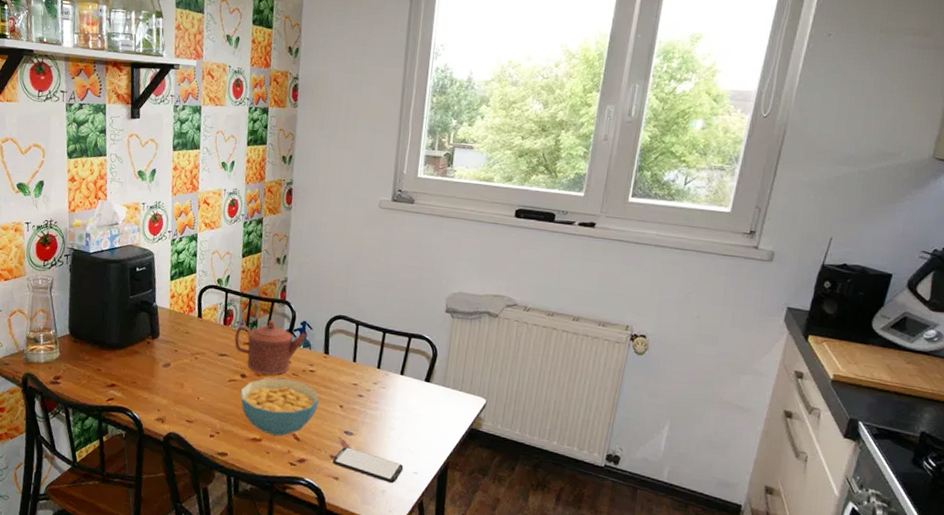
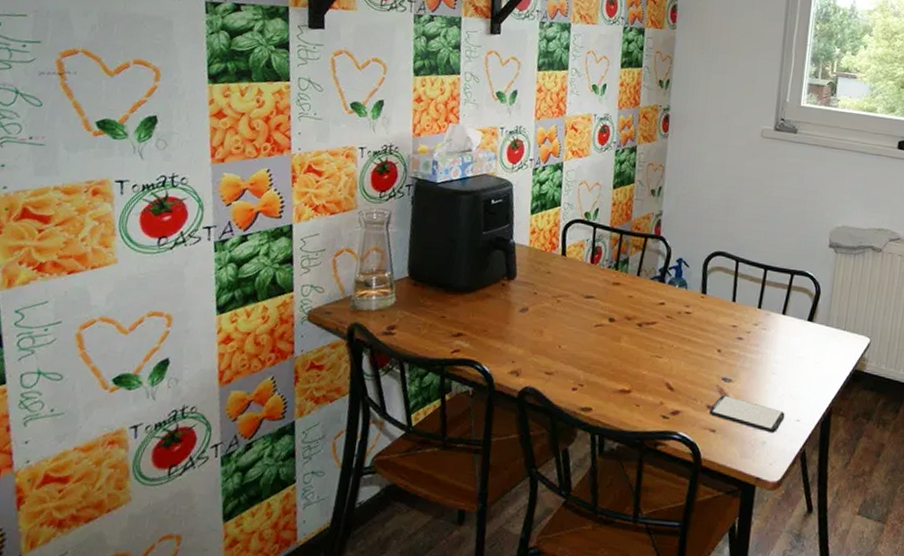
teapot: present [234,319,309,375] -> none [602,257,685,318]
cereal bowl: present [240,378,319,437] -> none [608,321,696,387]

